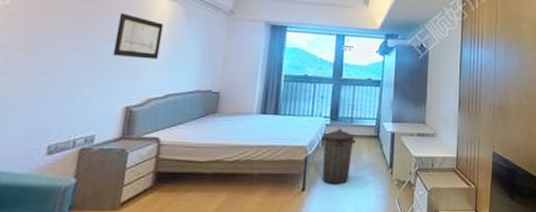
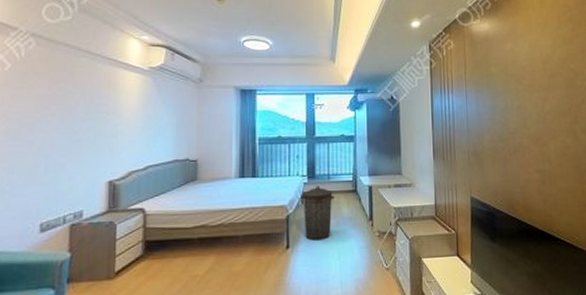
wall art: present [113,13,164,60] -> none [90,90,135,134]

